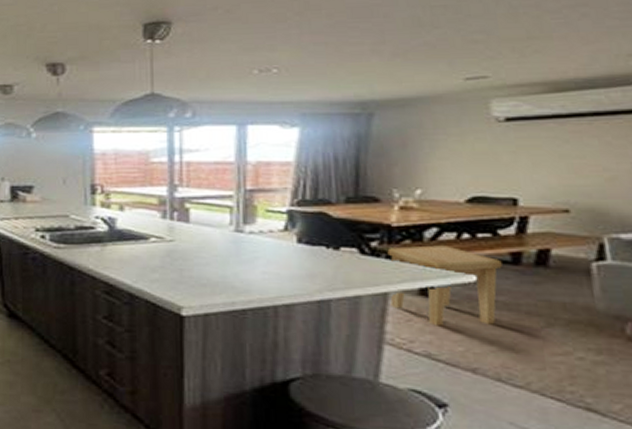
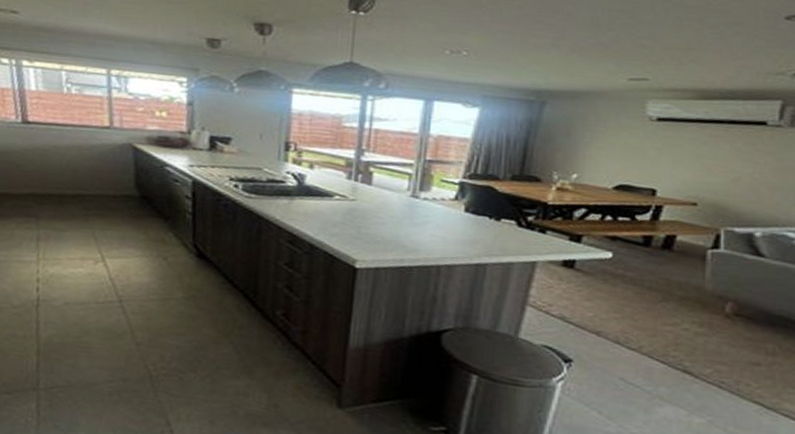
side table: present [387,245,502,326] -> none [537,223,635,296]

